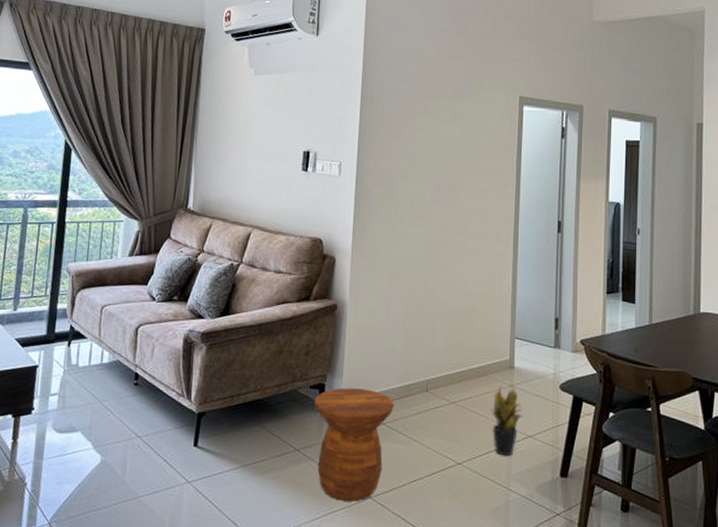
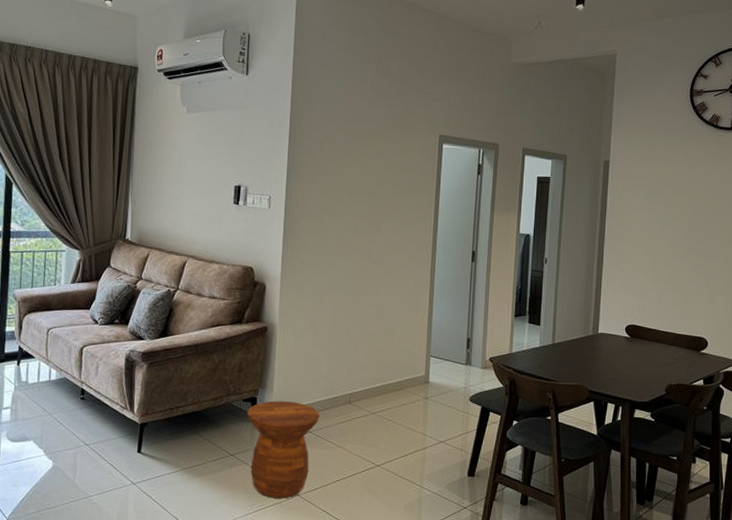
potted plant: present [491,385,523,457] -> none [407,398,436,459]

